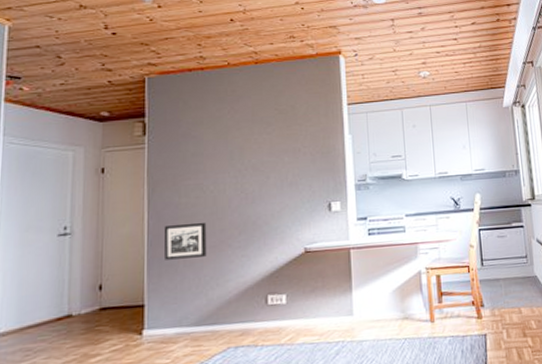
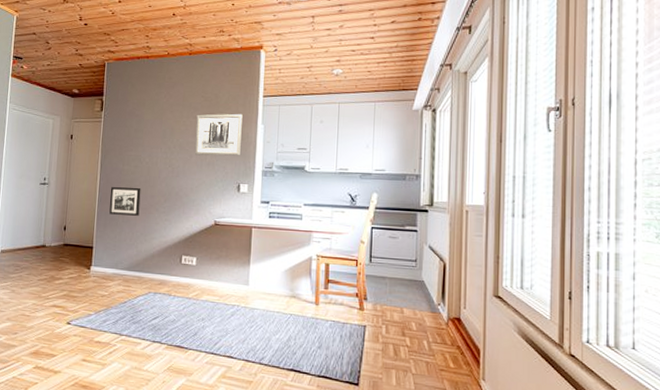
wall art: none [271,124,329,176] -> present [194,113,243,156]

